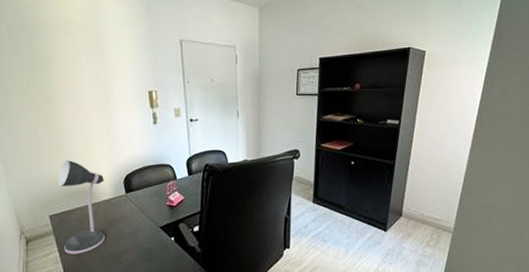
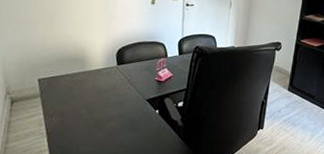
desk lamp: present [58,160,106,255] -> none [49,28,98,119]

